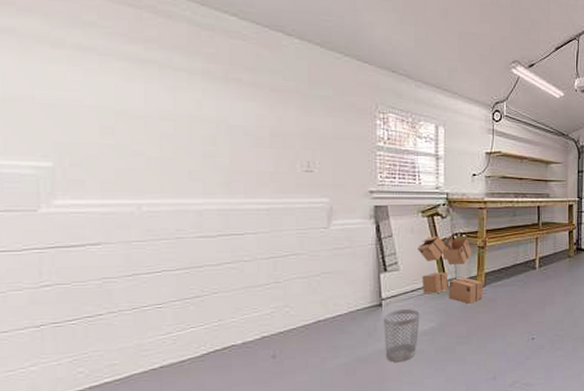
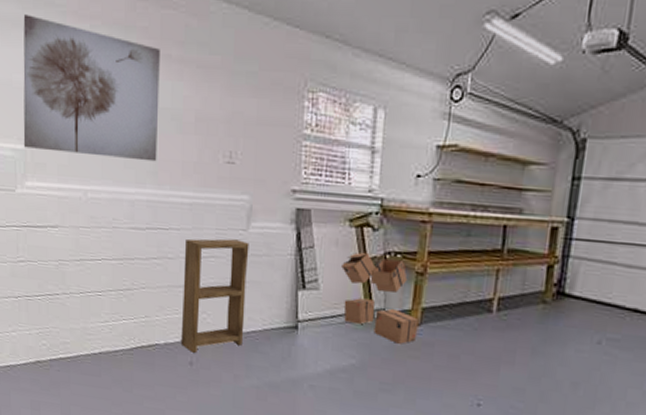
wall art: none [50,32,230,173] -> present [23,14,160,162]
shelving unit: none [261,237,331,346] -> present [180,238,249,353]
wastebasket: present [384,309,420,363] -> none [298,336,339,398]

